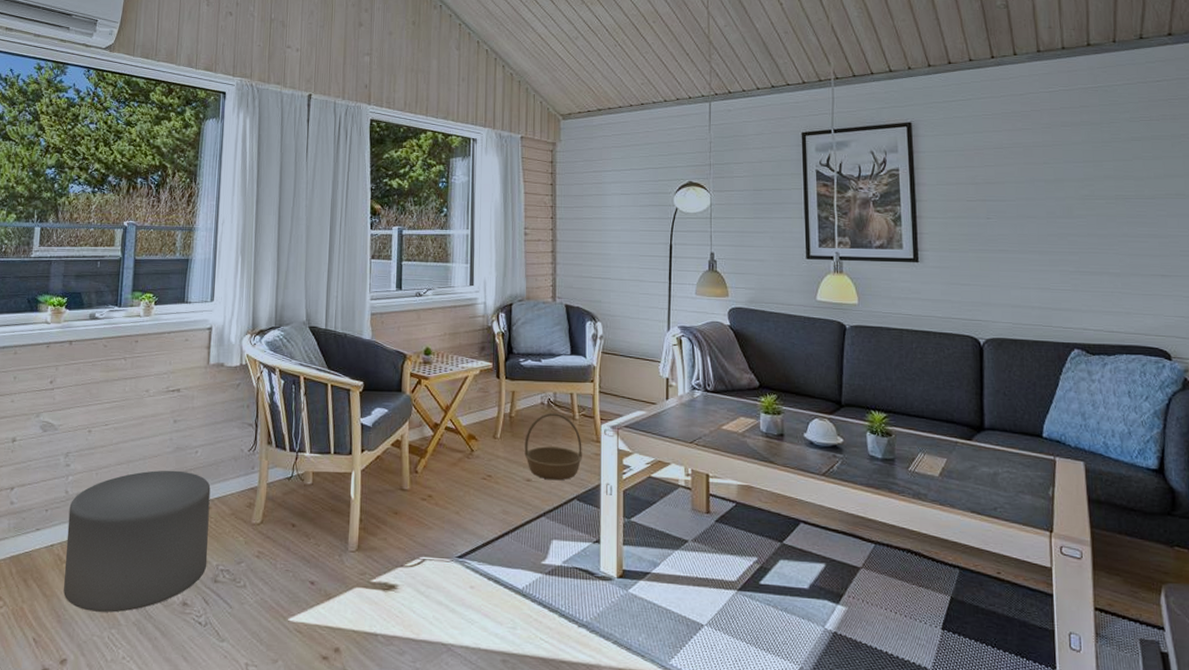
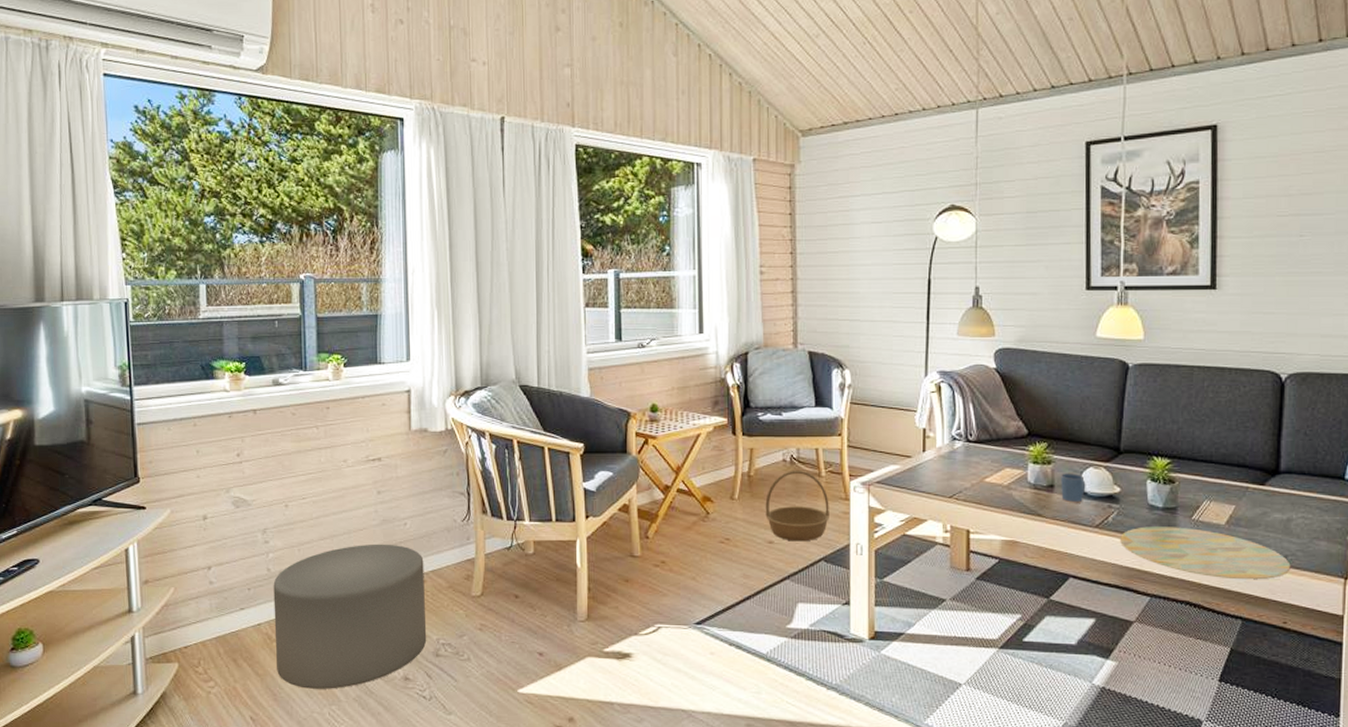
mug: none [789,424,813,452] -> present [1060,474,1086,503]
decorative tray: none [845,476,1000,531] -> present [1120,526,1291,580]

